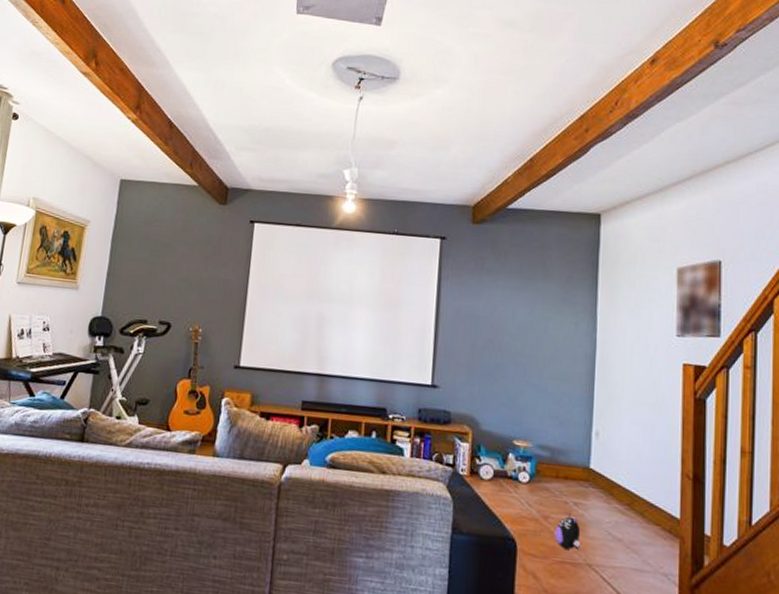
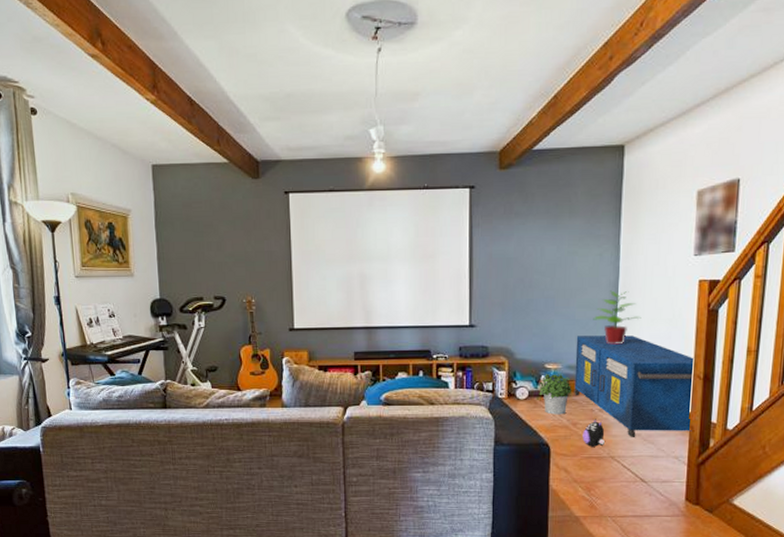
potted plant: none [505,452,543,504] -> present [539,373,572,415]
storage cabinet: none [545,411,683,543] -> present [574,335,693,437]
potted plant: none [567,364,621,427] -> present [593,290,641,345]

